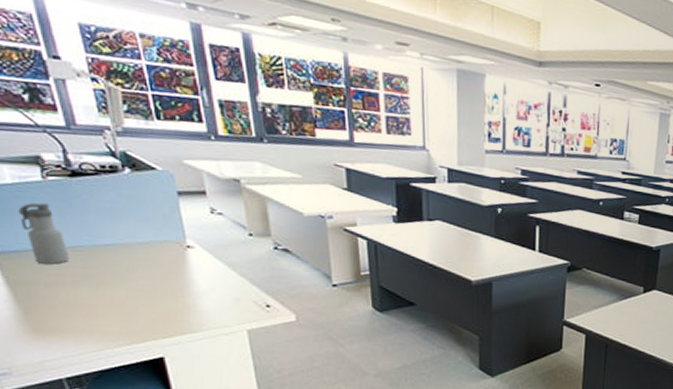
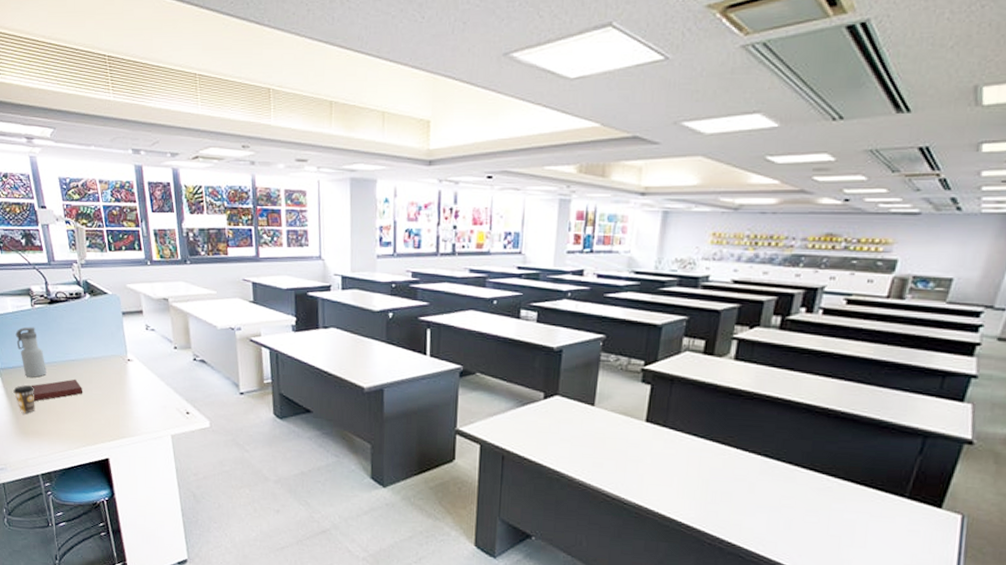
coffee cup: none [18,272,54,308] -> present [13,384,35,414]
notebook: none [45,266,125,293] -> present [31,379,83,402]

